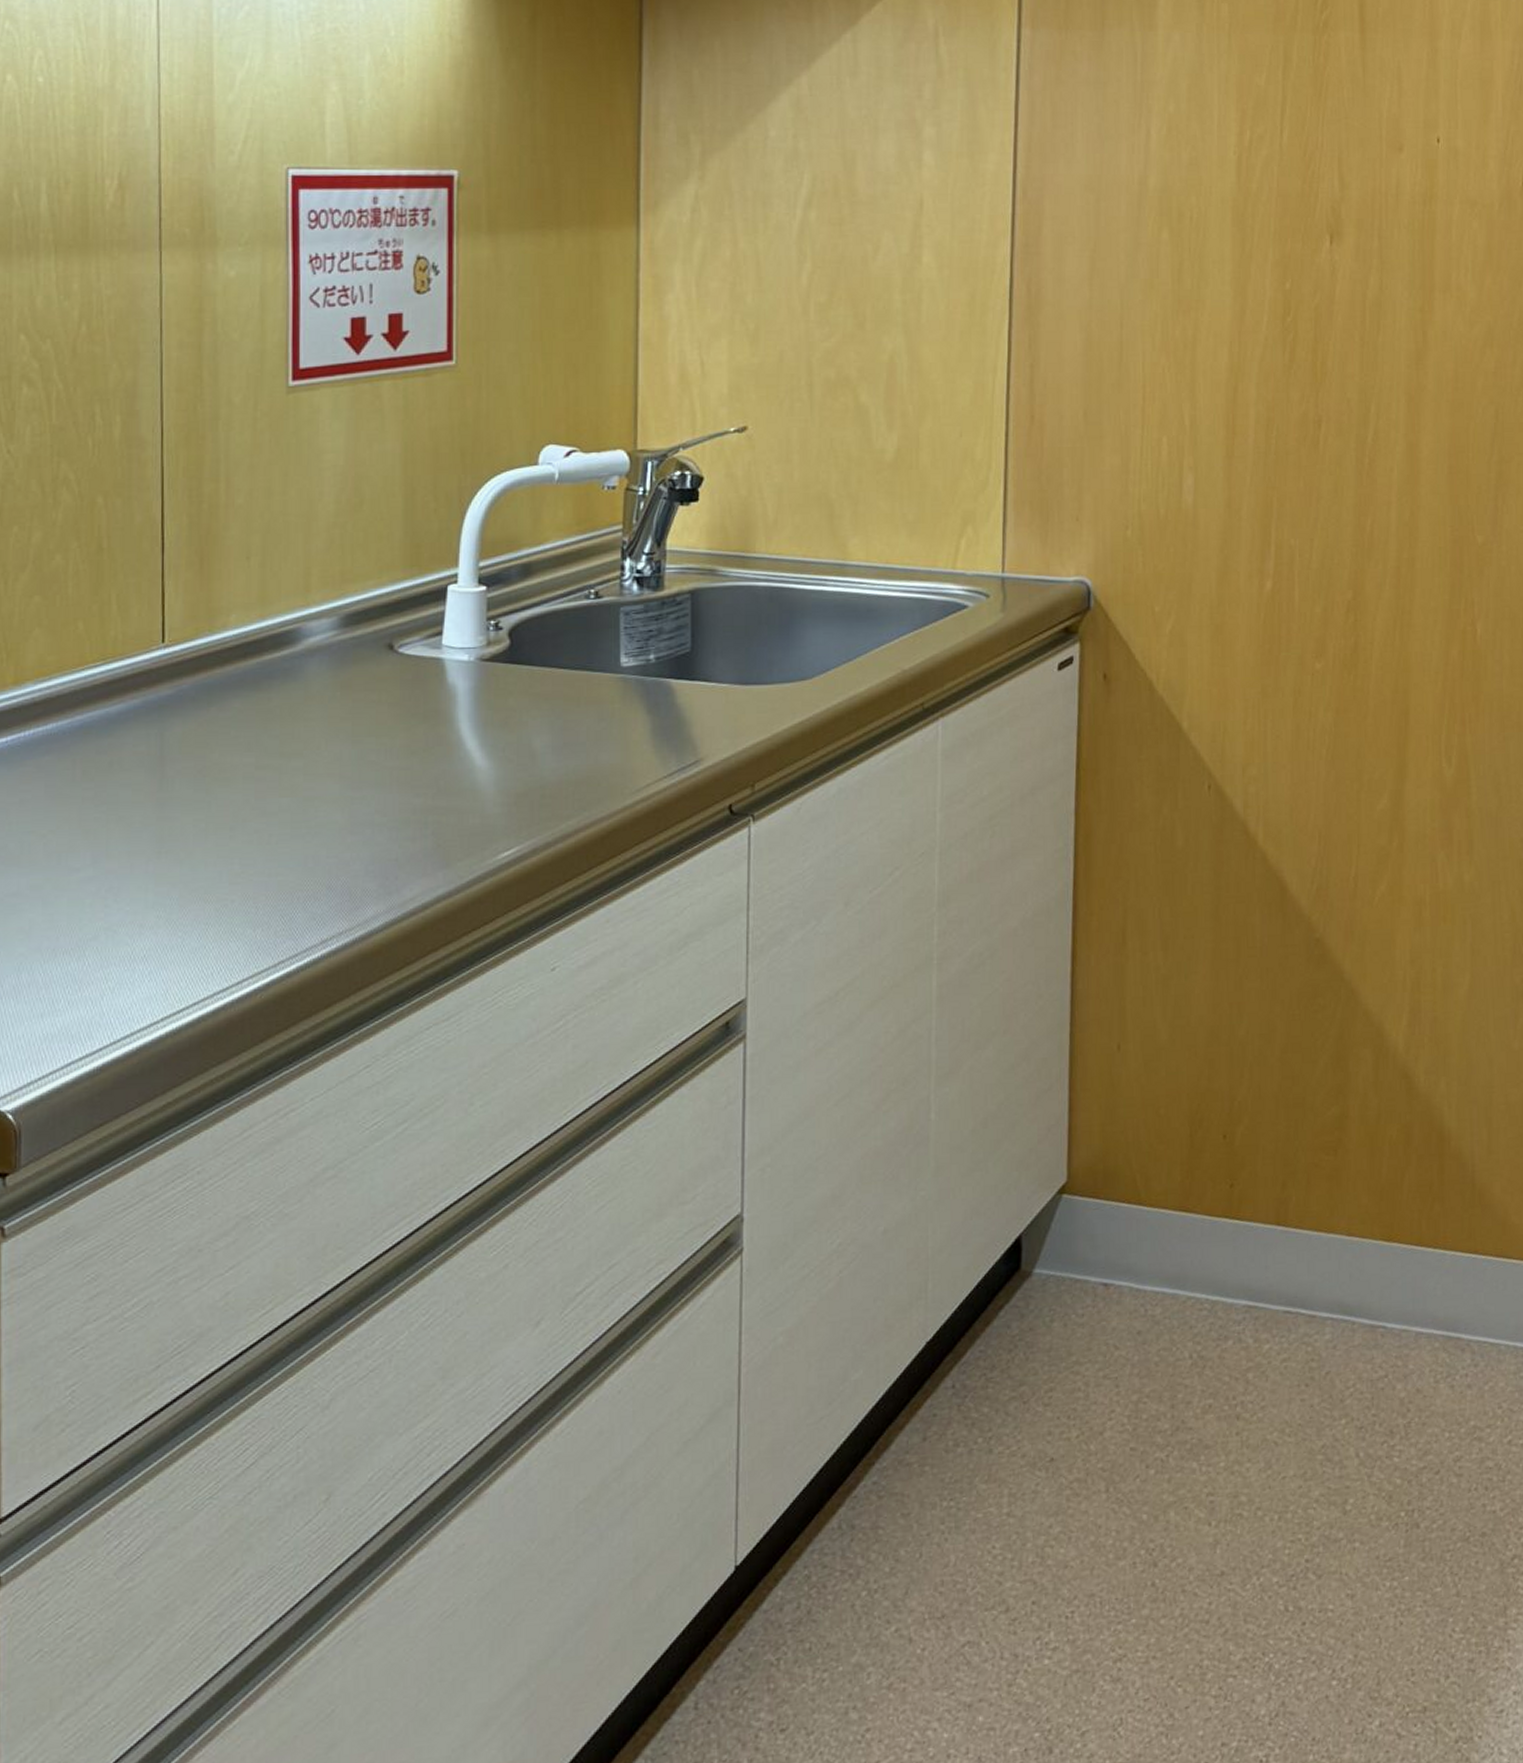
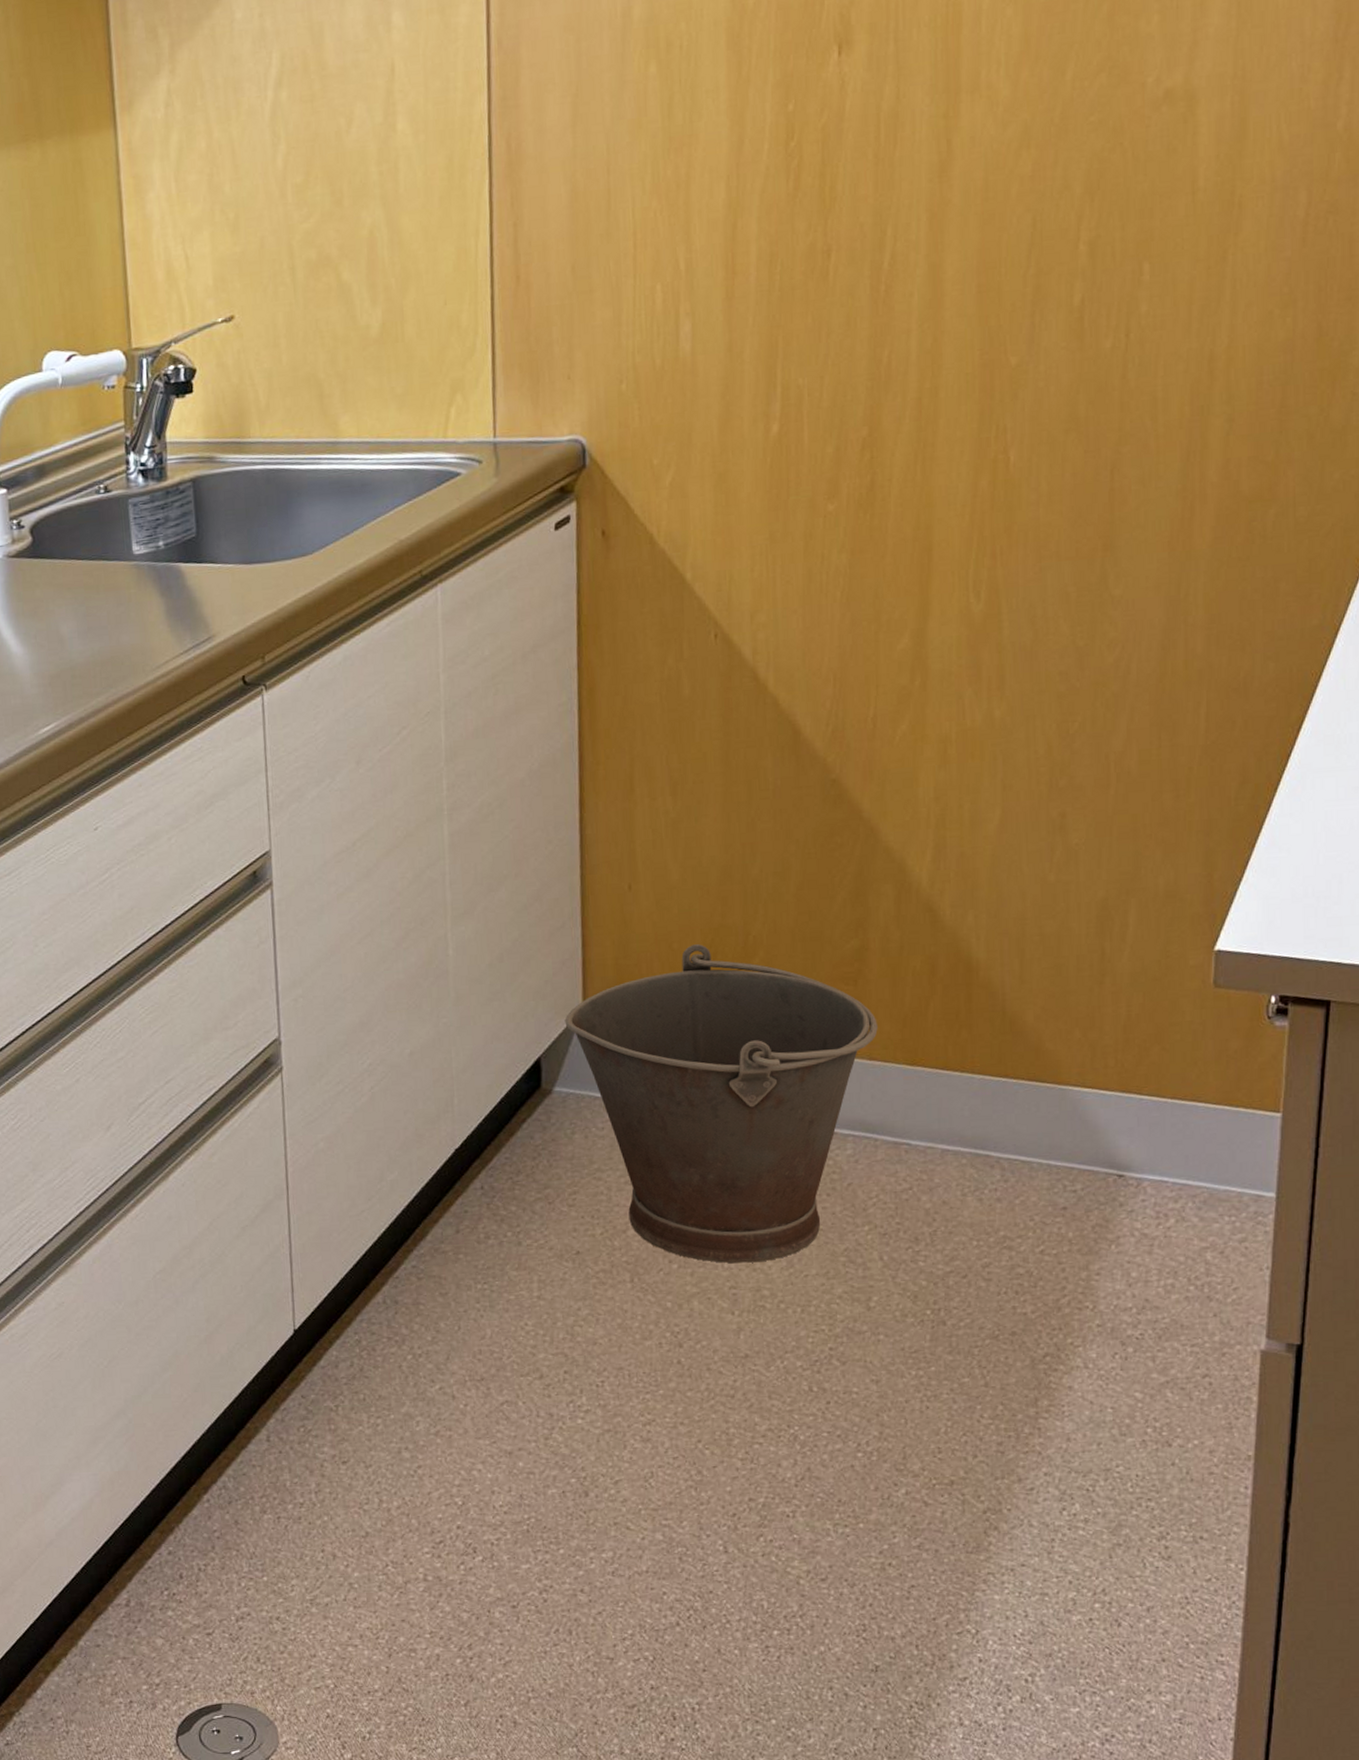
bucket: none [1048,1110,1356,1466] -> present [564,944,878,1264]

